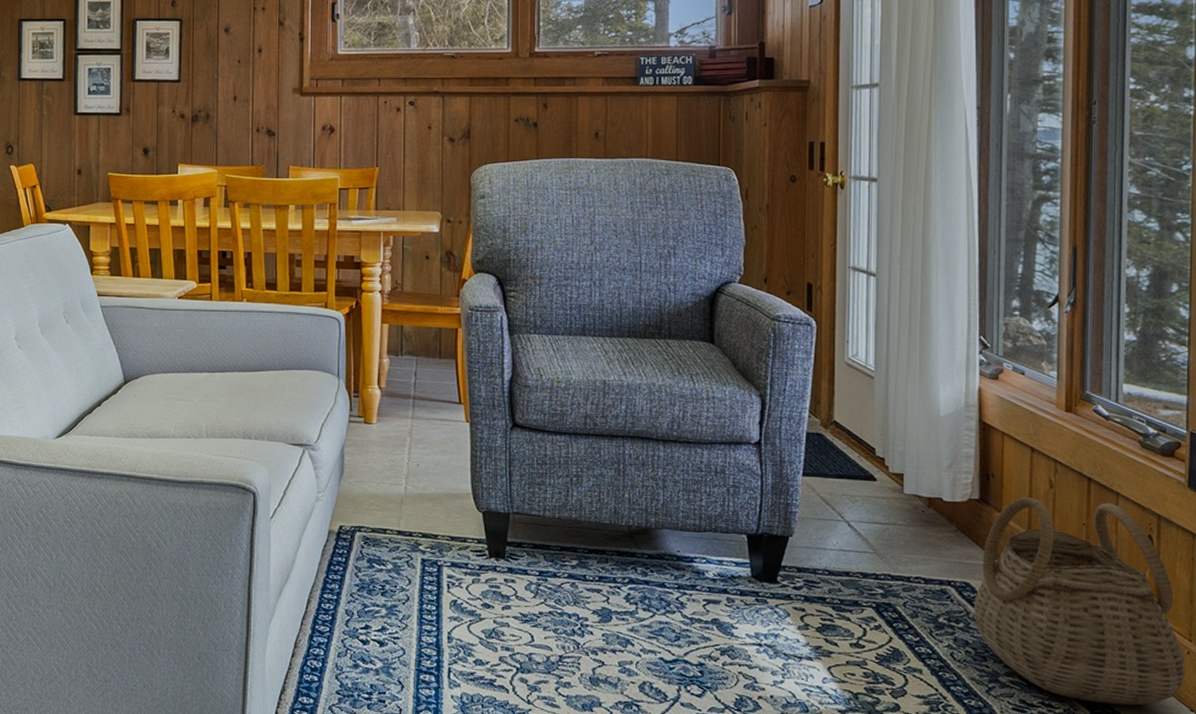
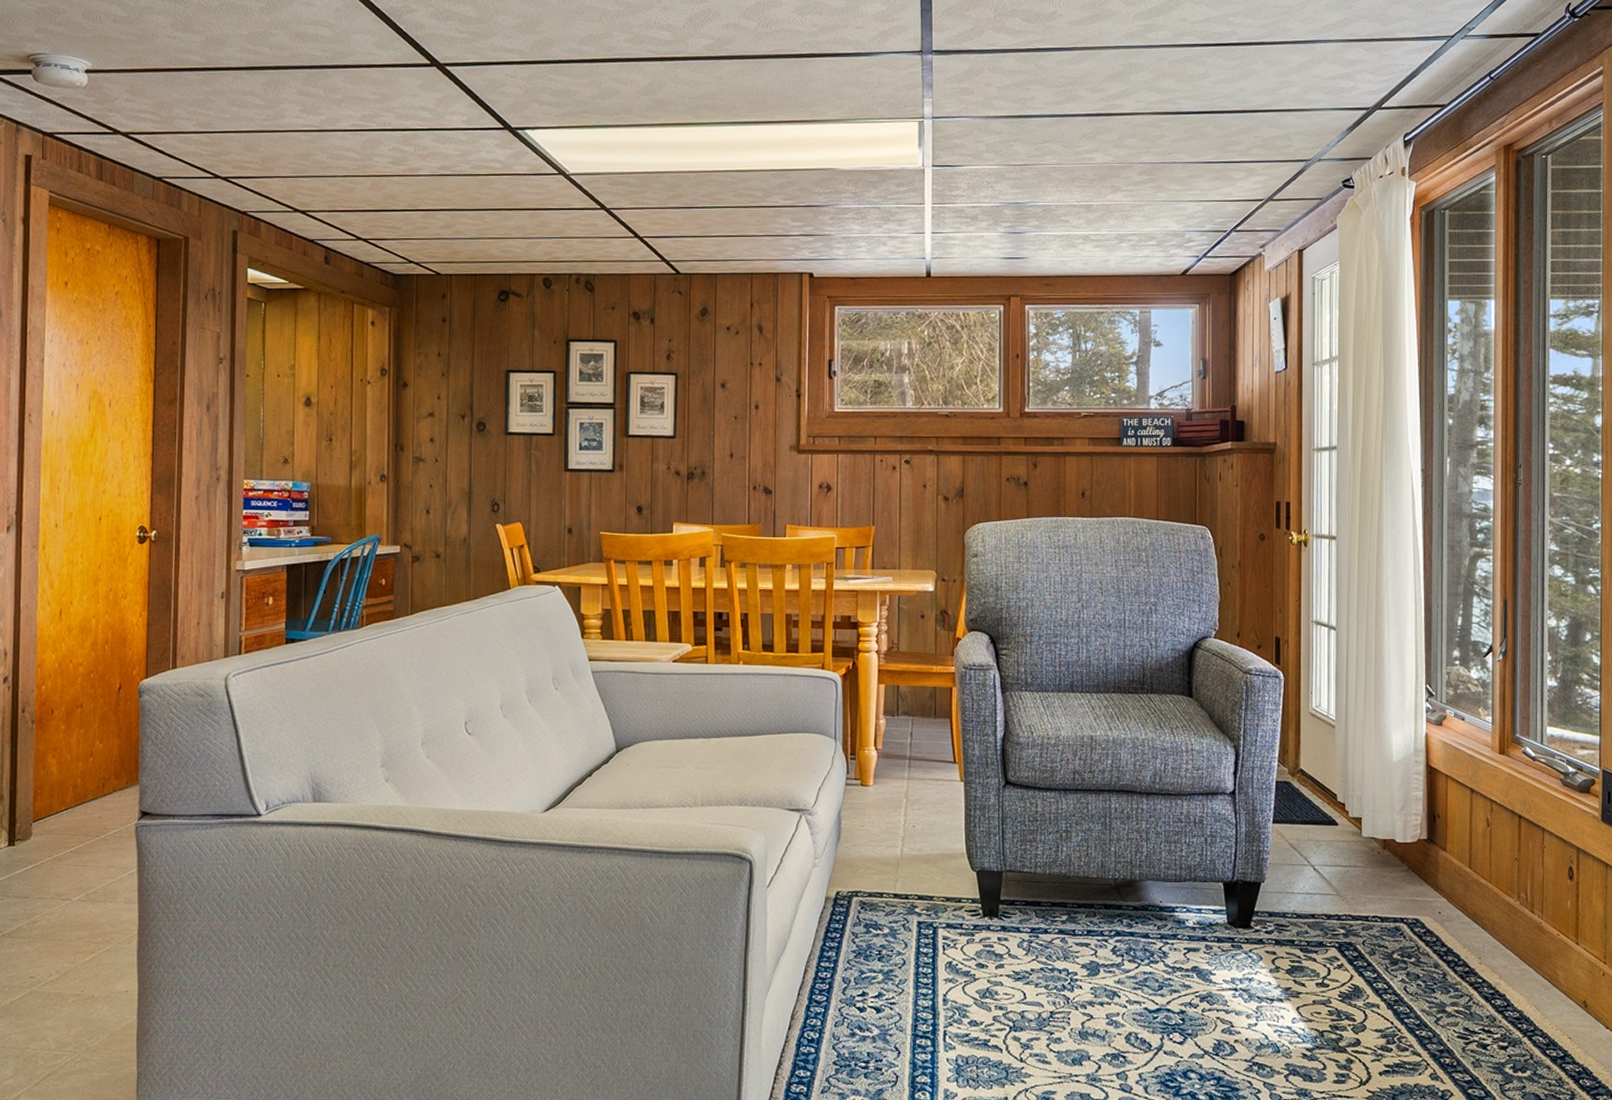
basket: present [973,497,1186,706] -> none [1423,835,1601,1027]

